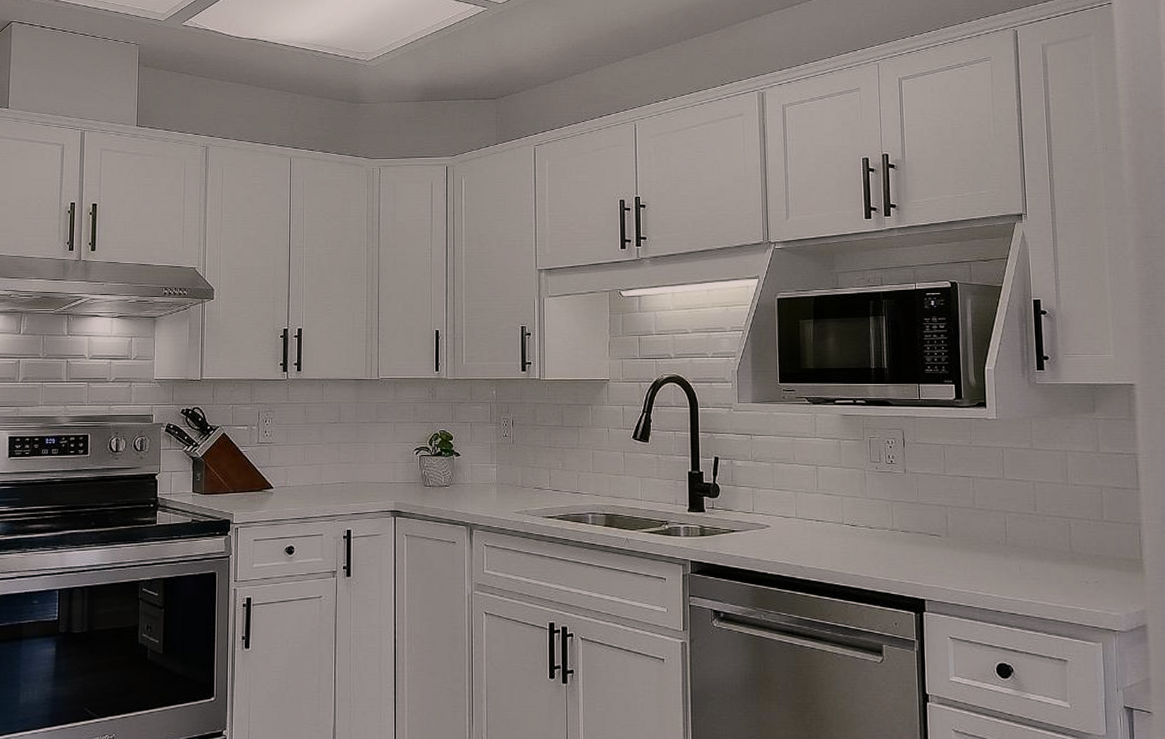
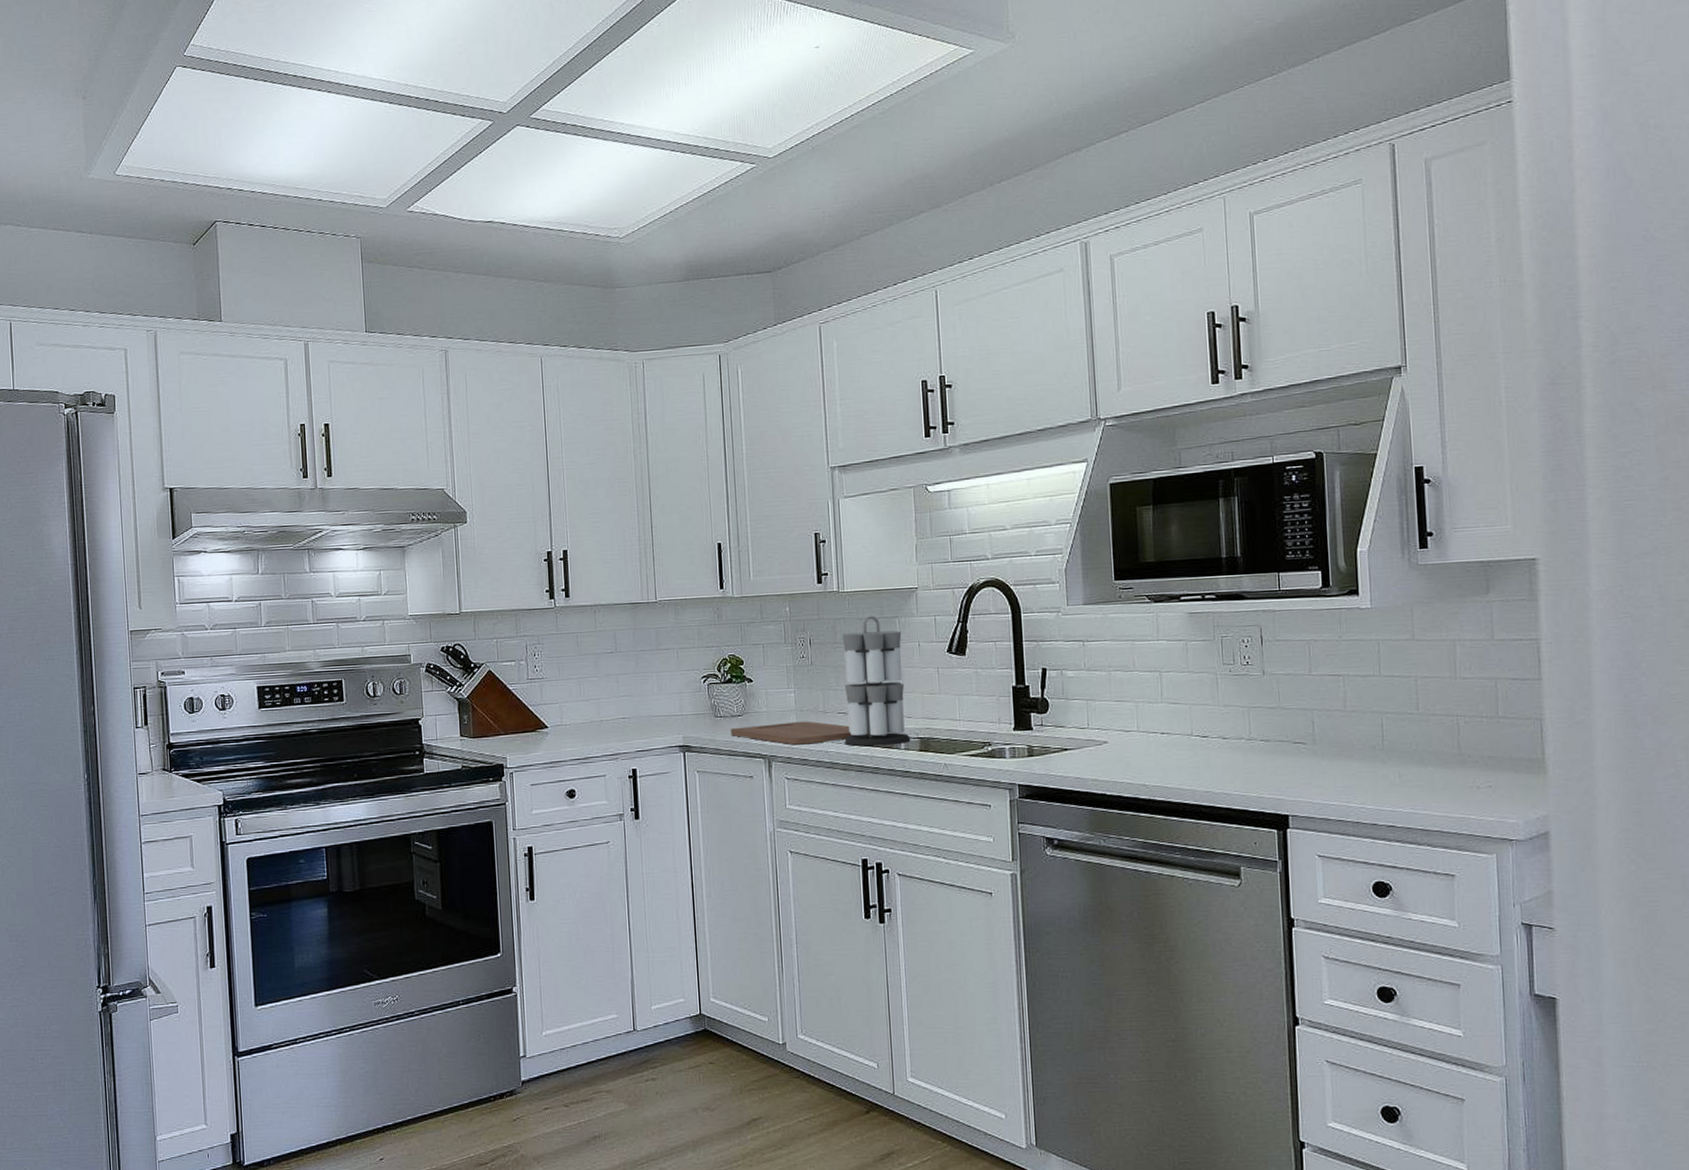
cutting board: none [438,494,561,515] -> present [731,721,869,745]
spice rack: none [539,402,598,520] -> present [842,615,911,747]

